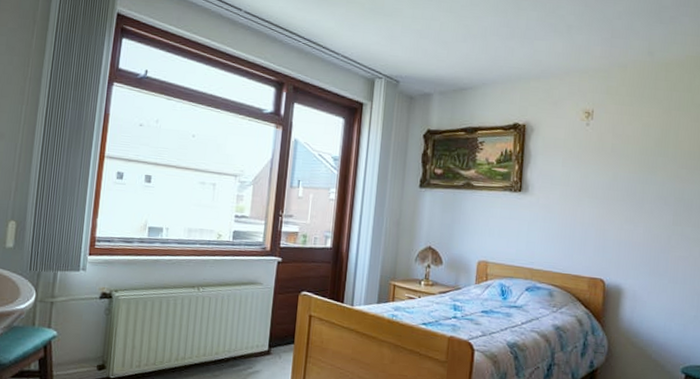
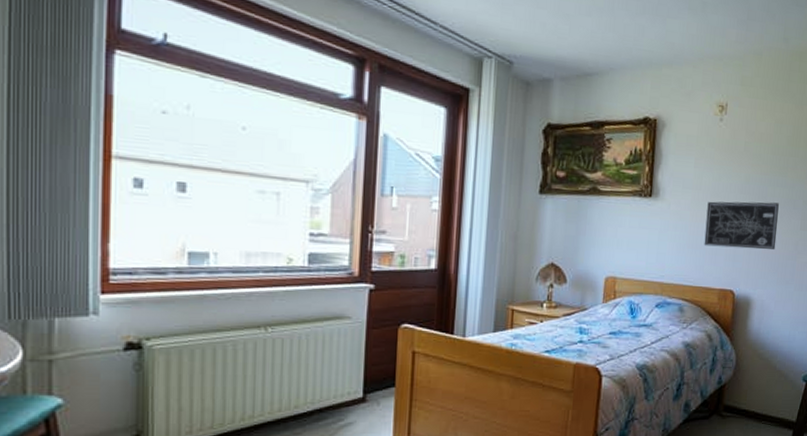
wall art: none [572,196,649,243] -> present [704,201,779,250]

